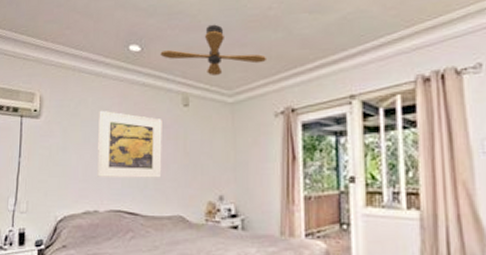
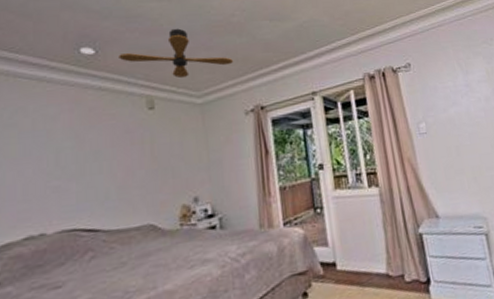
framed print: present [97,110,162,178] -> none [43,118,127,195]

